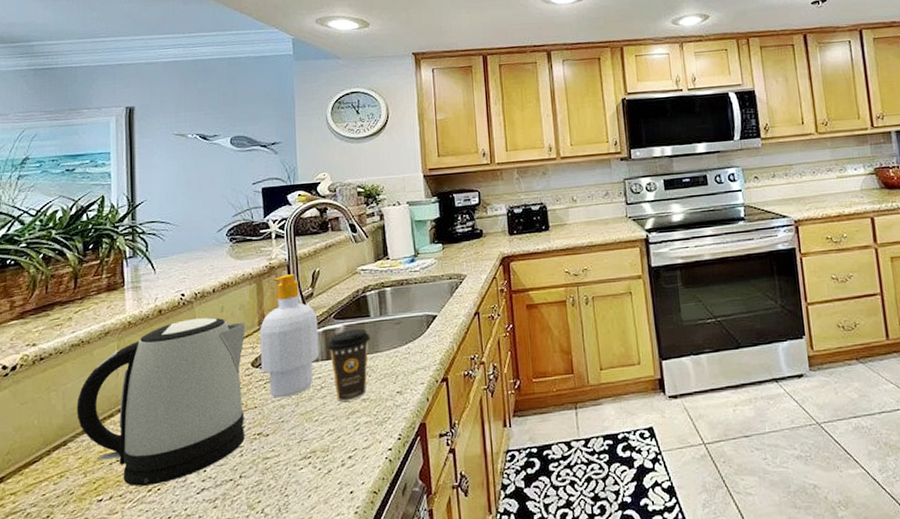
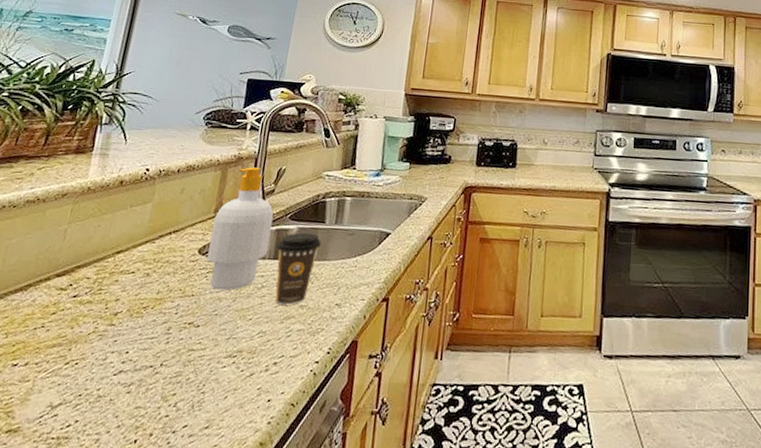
kettle: present [77,317,246,486] -> none [13,195,203,359]

